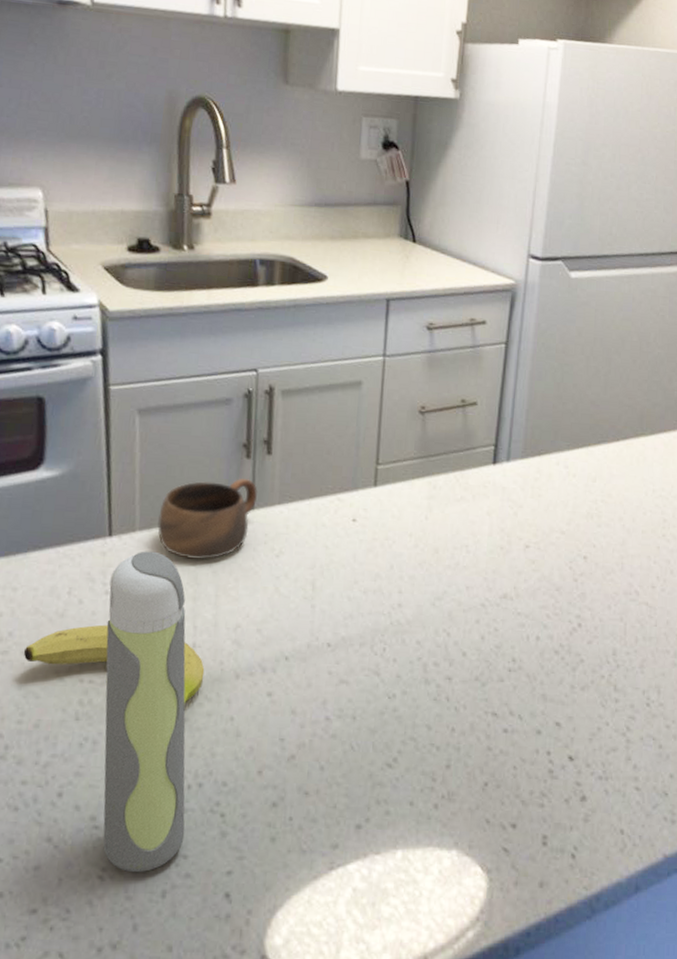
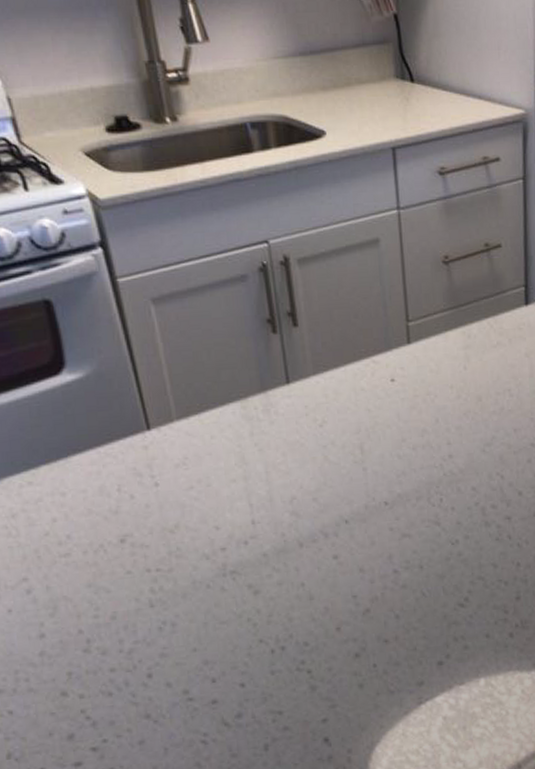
fruit: present [23,624,205,705] -> none [85,515,269,578]
spray bottle: present [103,551,186,872] -> none [157,438,277,733]
cup: present [157,479,257,559] -> none [194,354,291,441]

